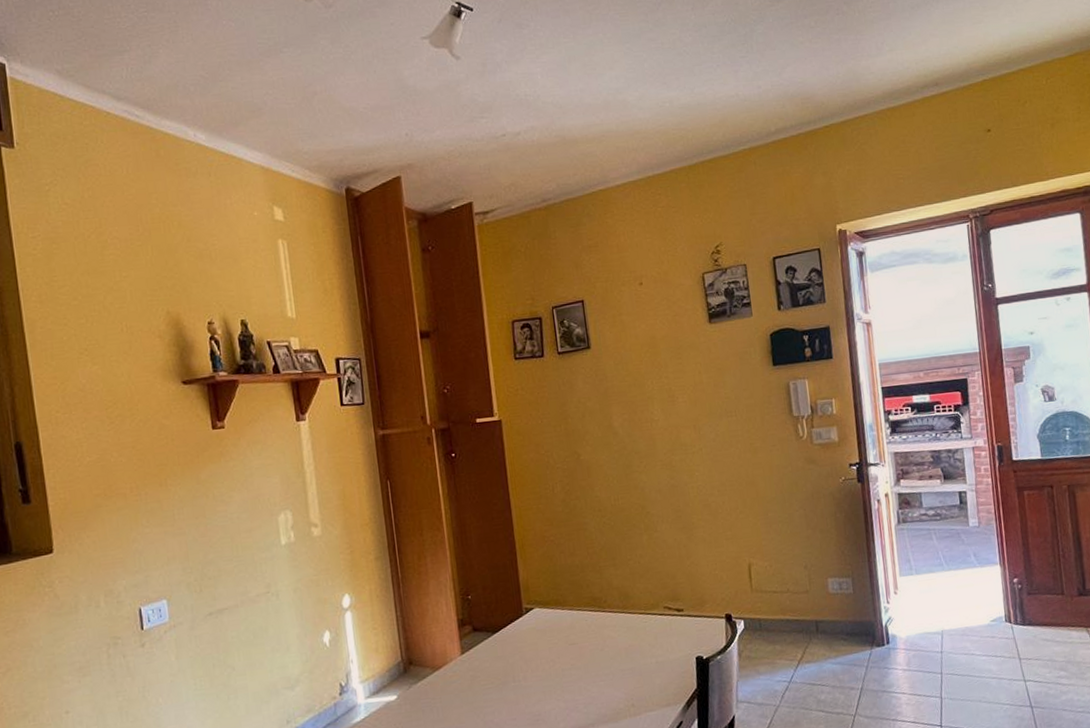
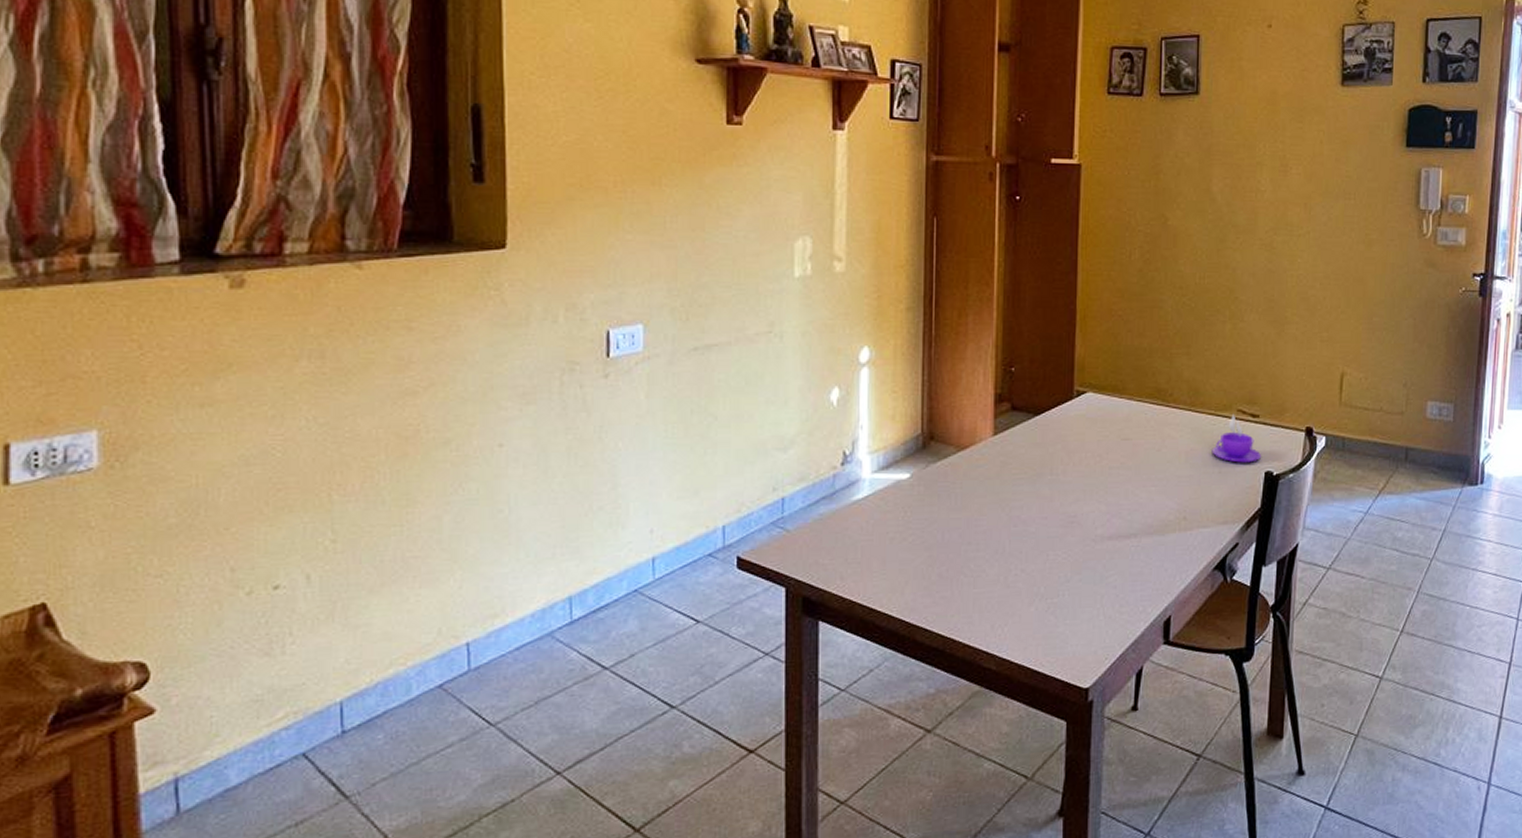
coffee cup: none [647,611,690,652] -> present [1212,415,1261,463]

